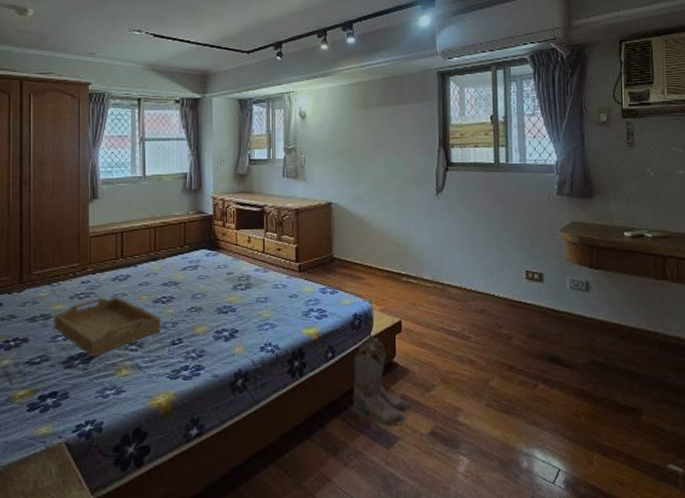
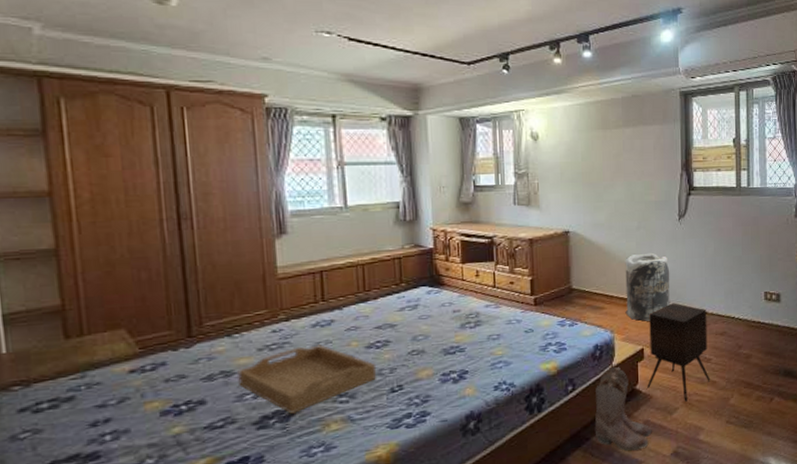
bag: none [383,226,428,294] -> present [625,252,671,321]
side table: none [405,277,470,379] -> present [647,303,711,402]

